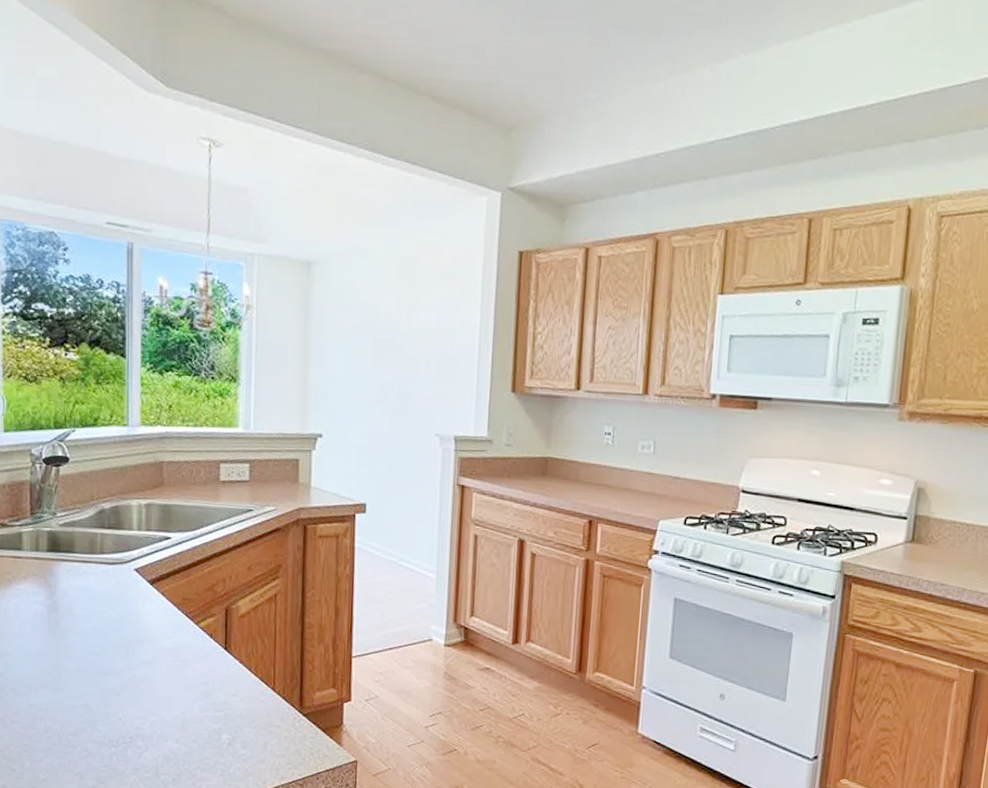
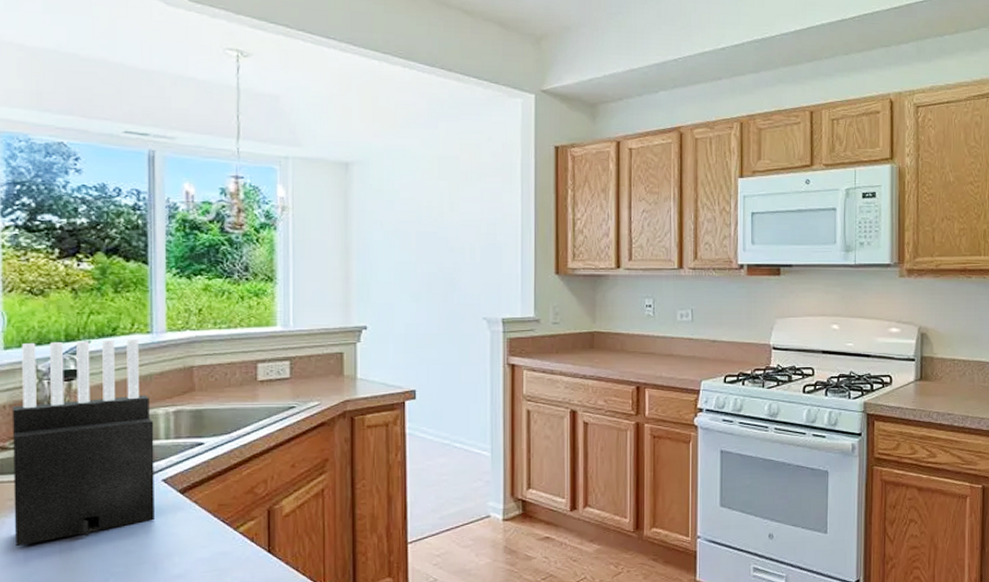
knife block: none [11,427,128,618] -> present [13,340,154,547]

